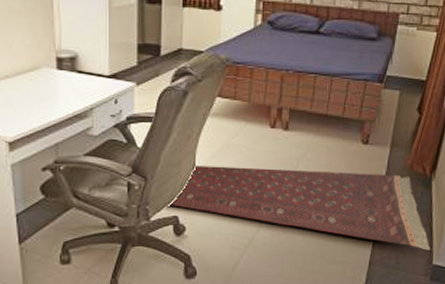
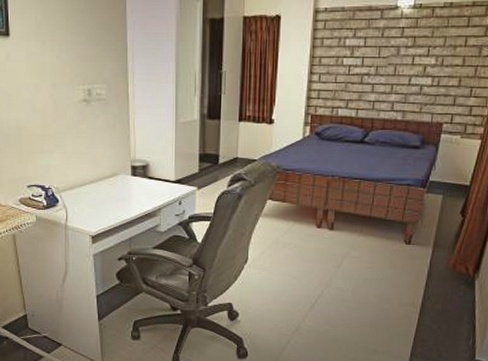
area rug: present [170,165,430,250] -> none [225,259,473,346]

